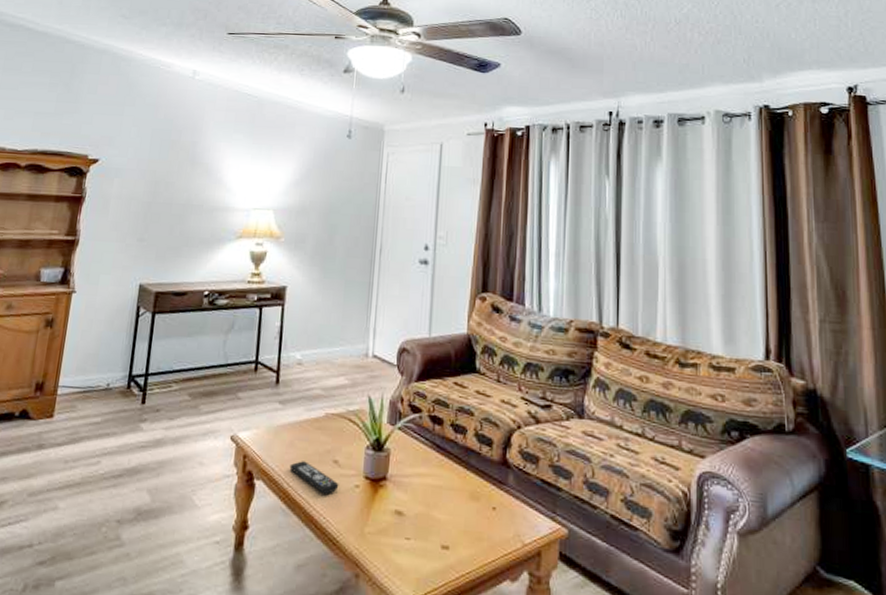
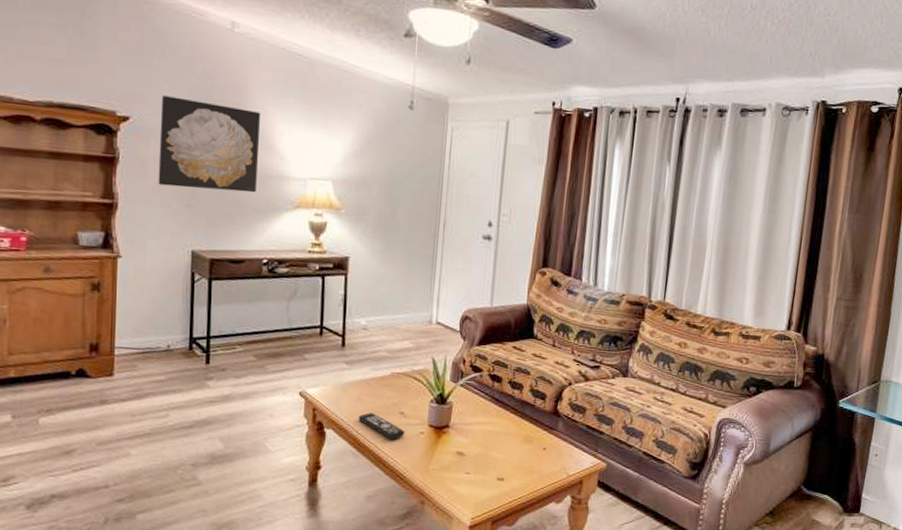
wall art: none [116,138,213,225] -> present [158,95,261,193]

